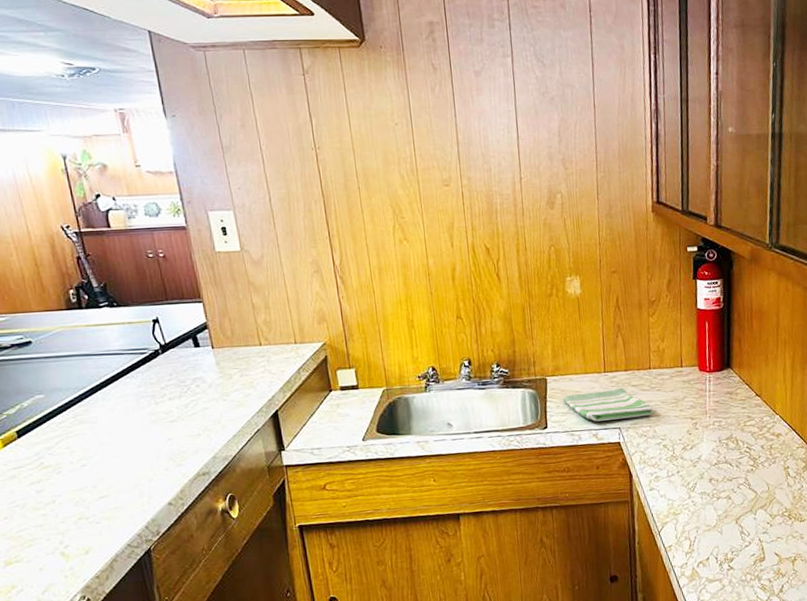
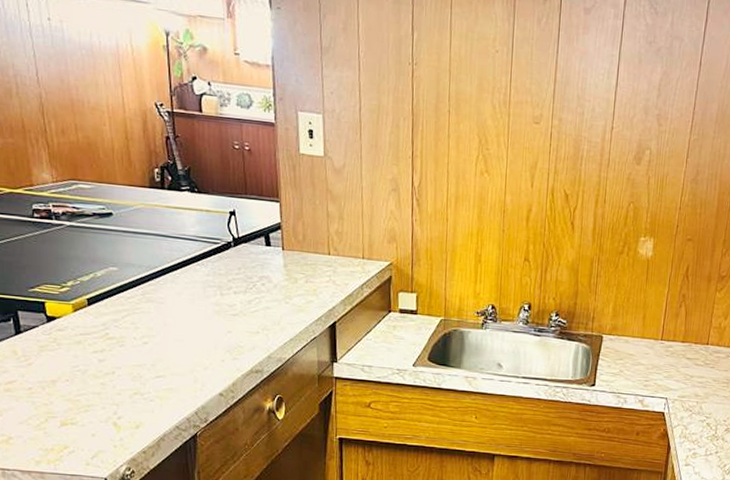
dish towel: present [562,387,653,422] -> none [614,356,703,392]

